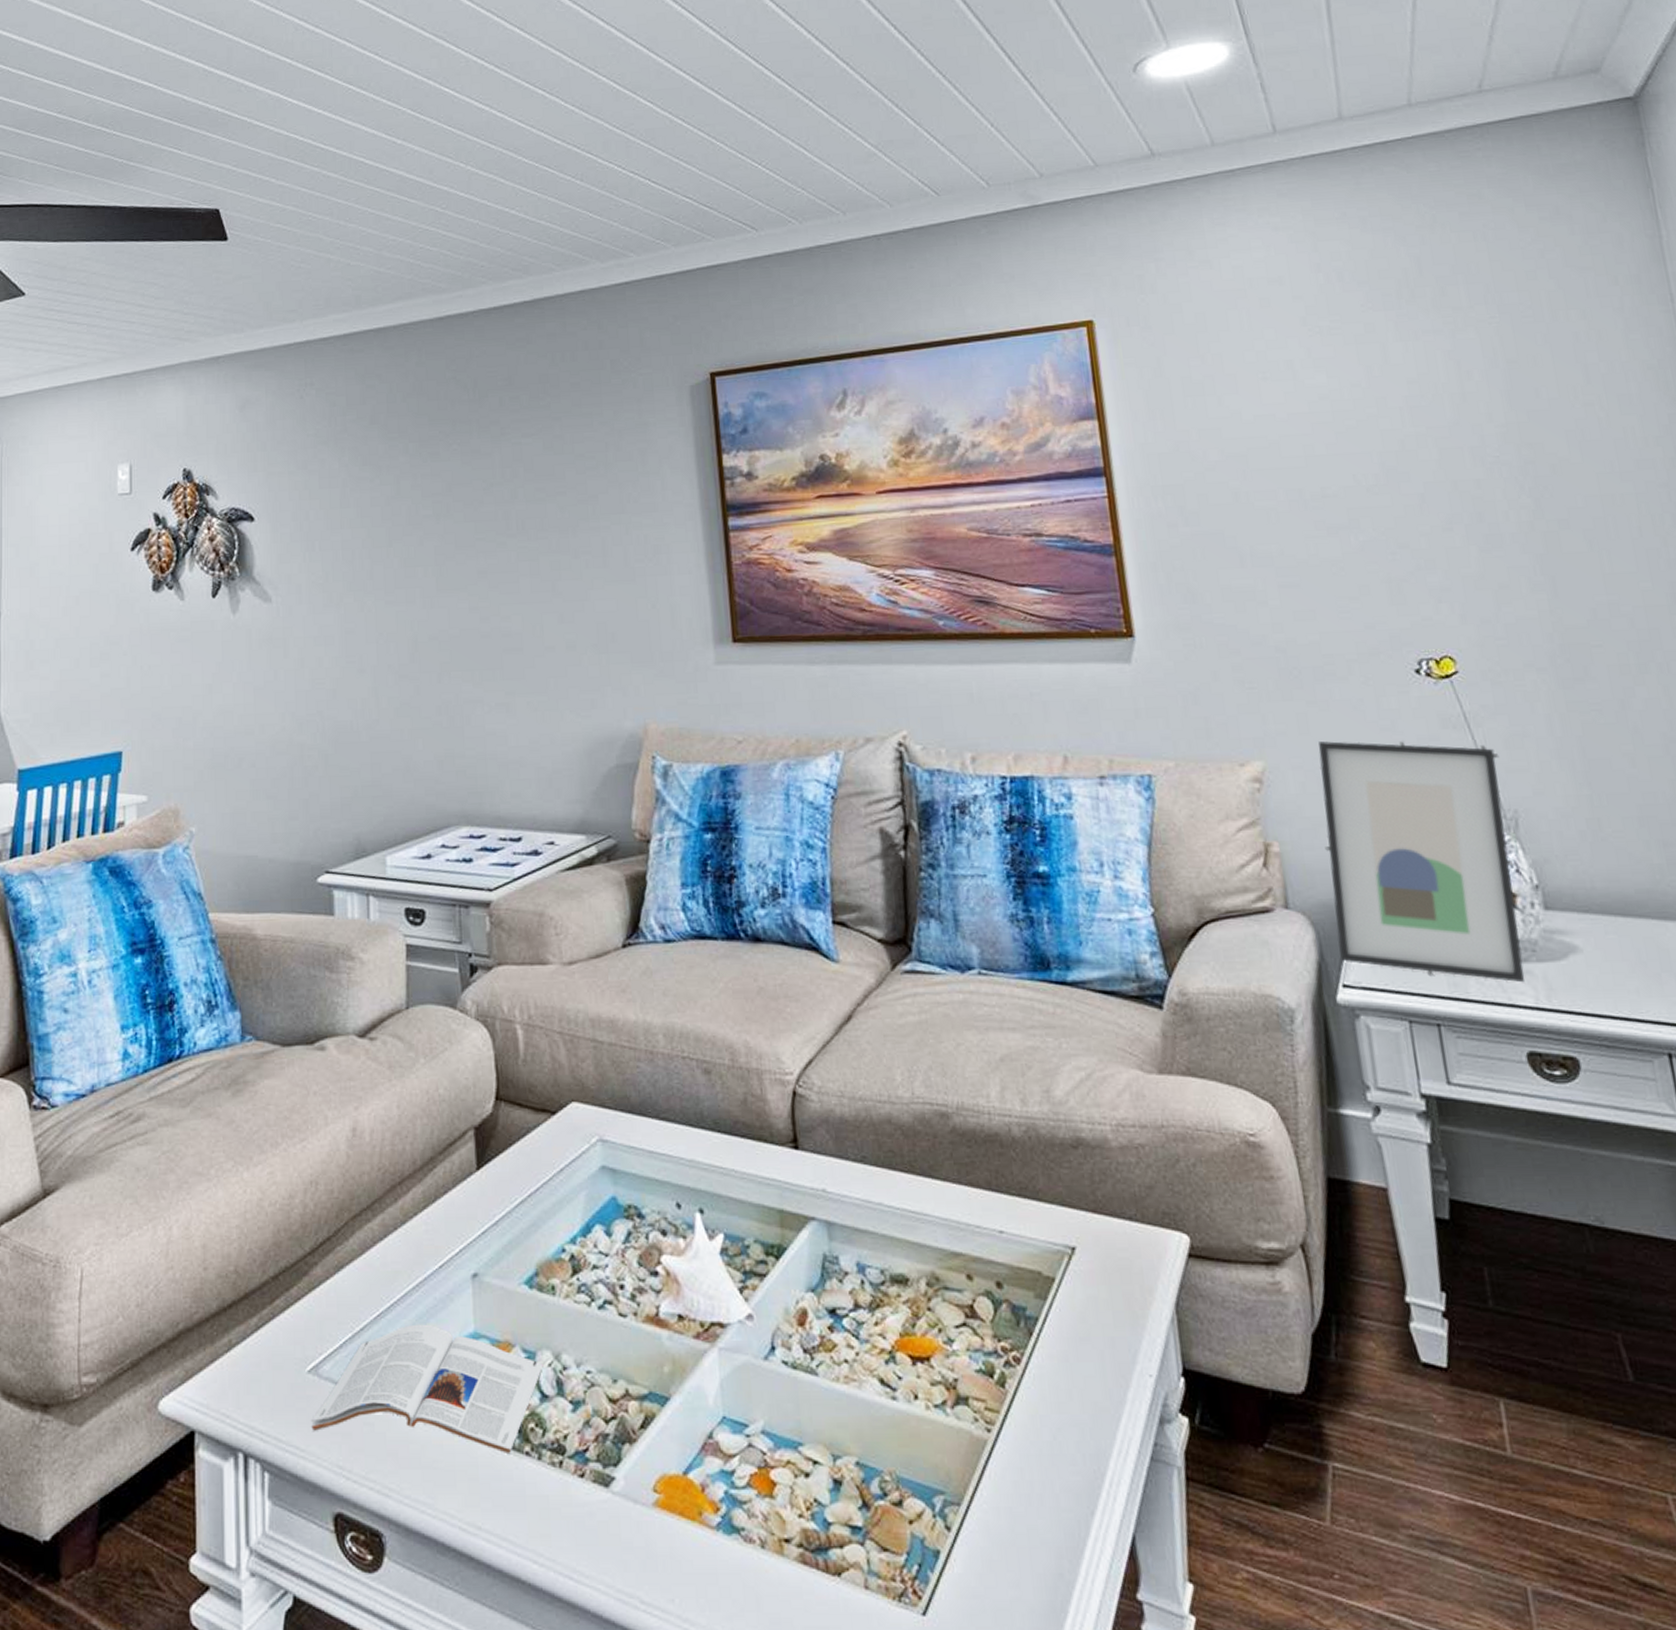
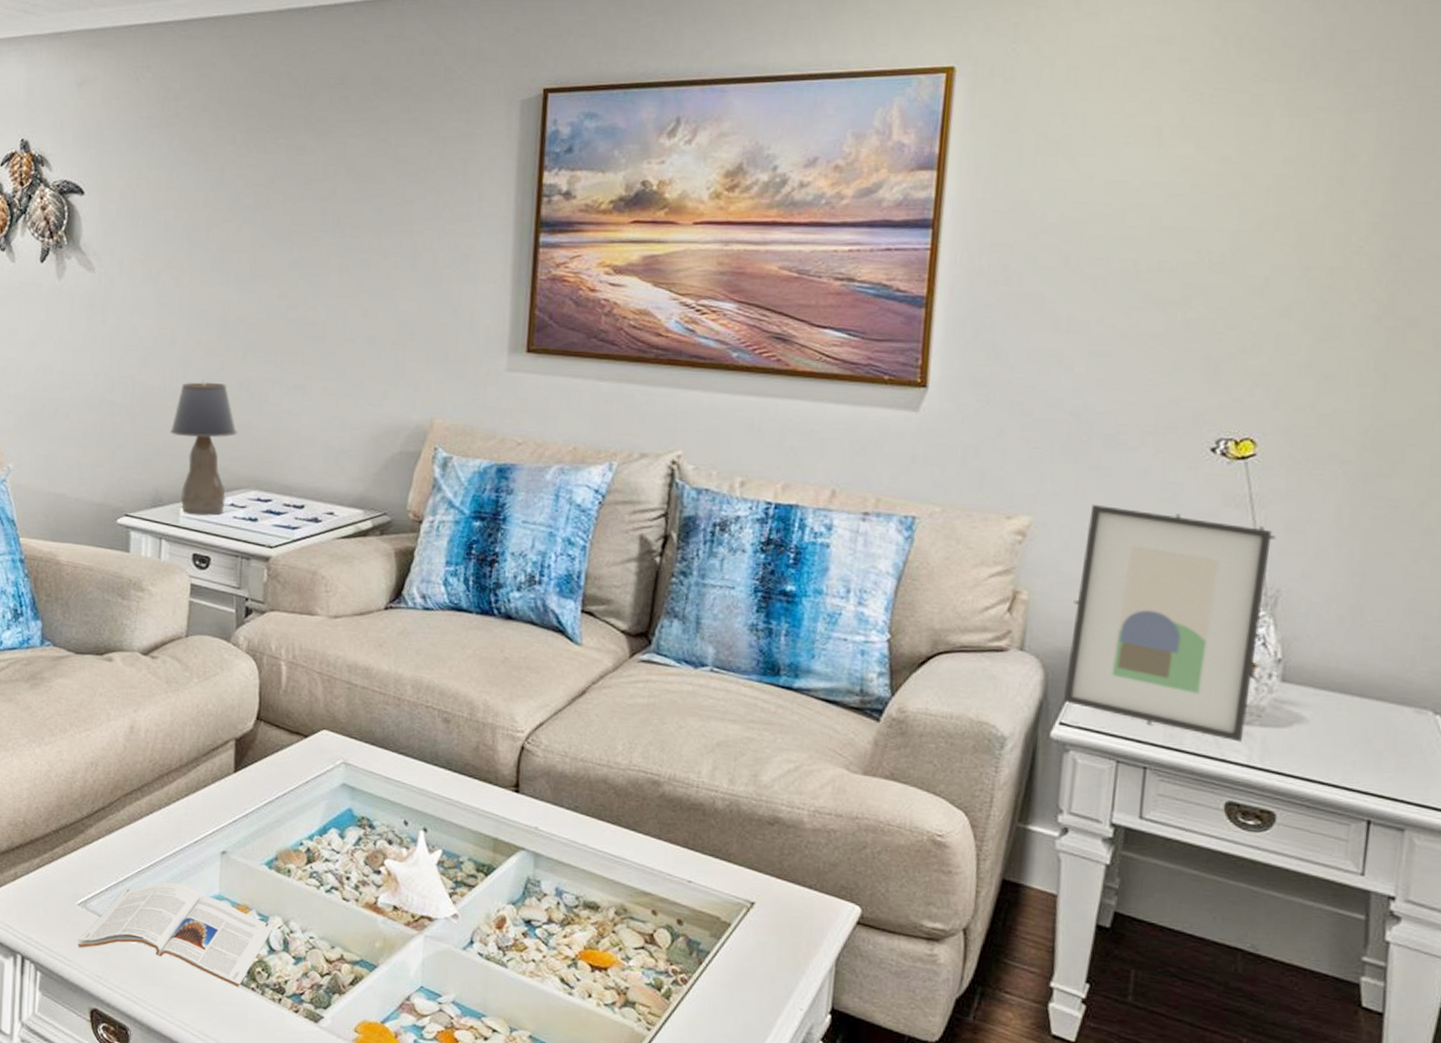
table lamp: none [367,708,441,864] -> present [169,380,237,517]

